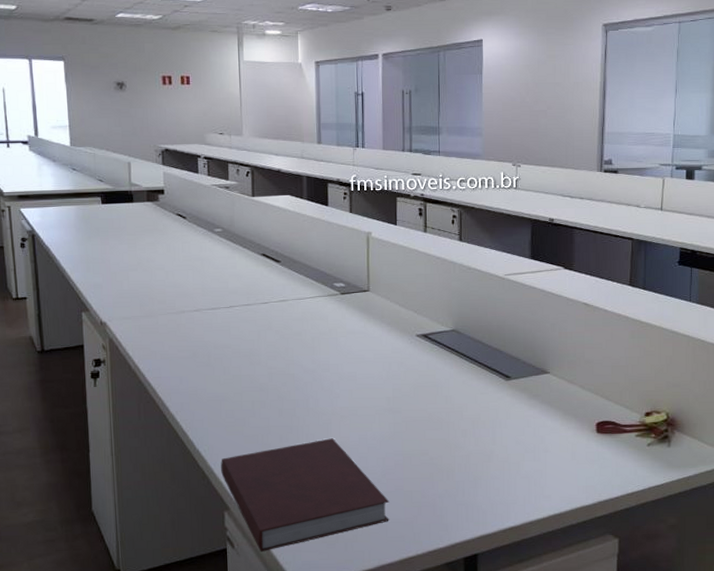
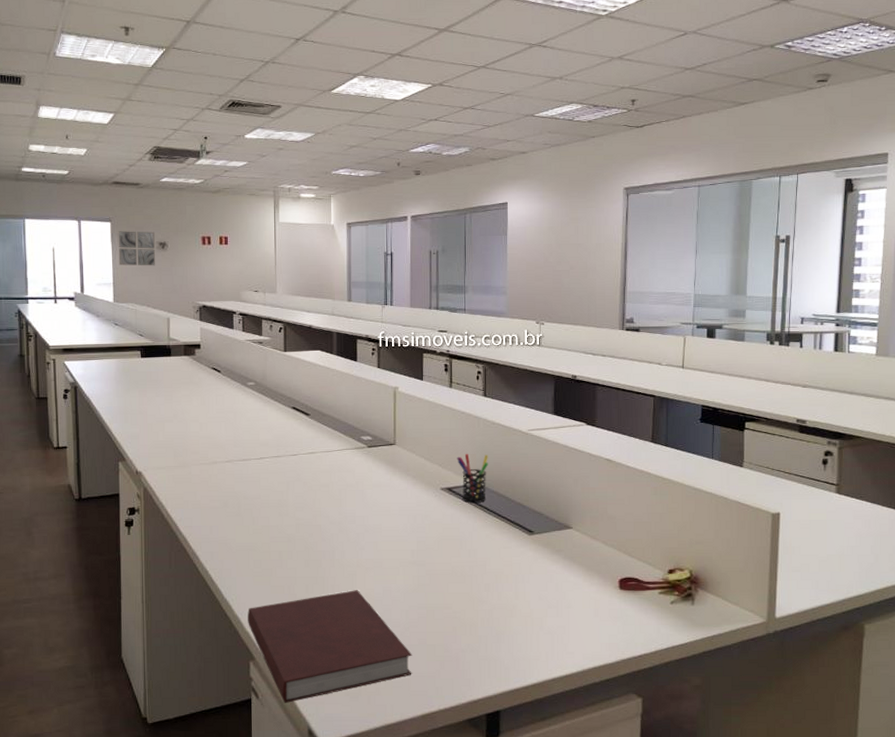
wall art: none [72,70,113,108] -> present [118,231,155,266]
pen holder: none [432,300,464,349] -> present [457,454,488,503]

